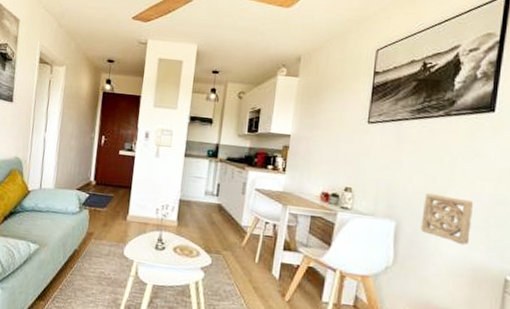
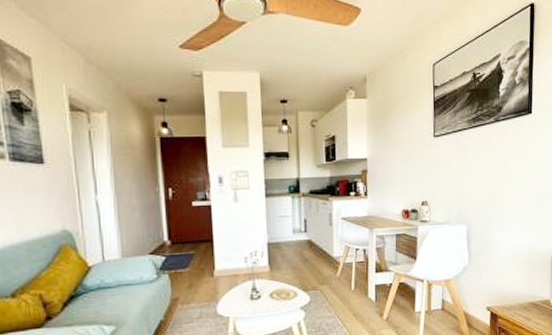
wall ornament: present [420,192,473,245] -> none [486,194,524,236]

